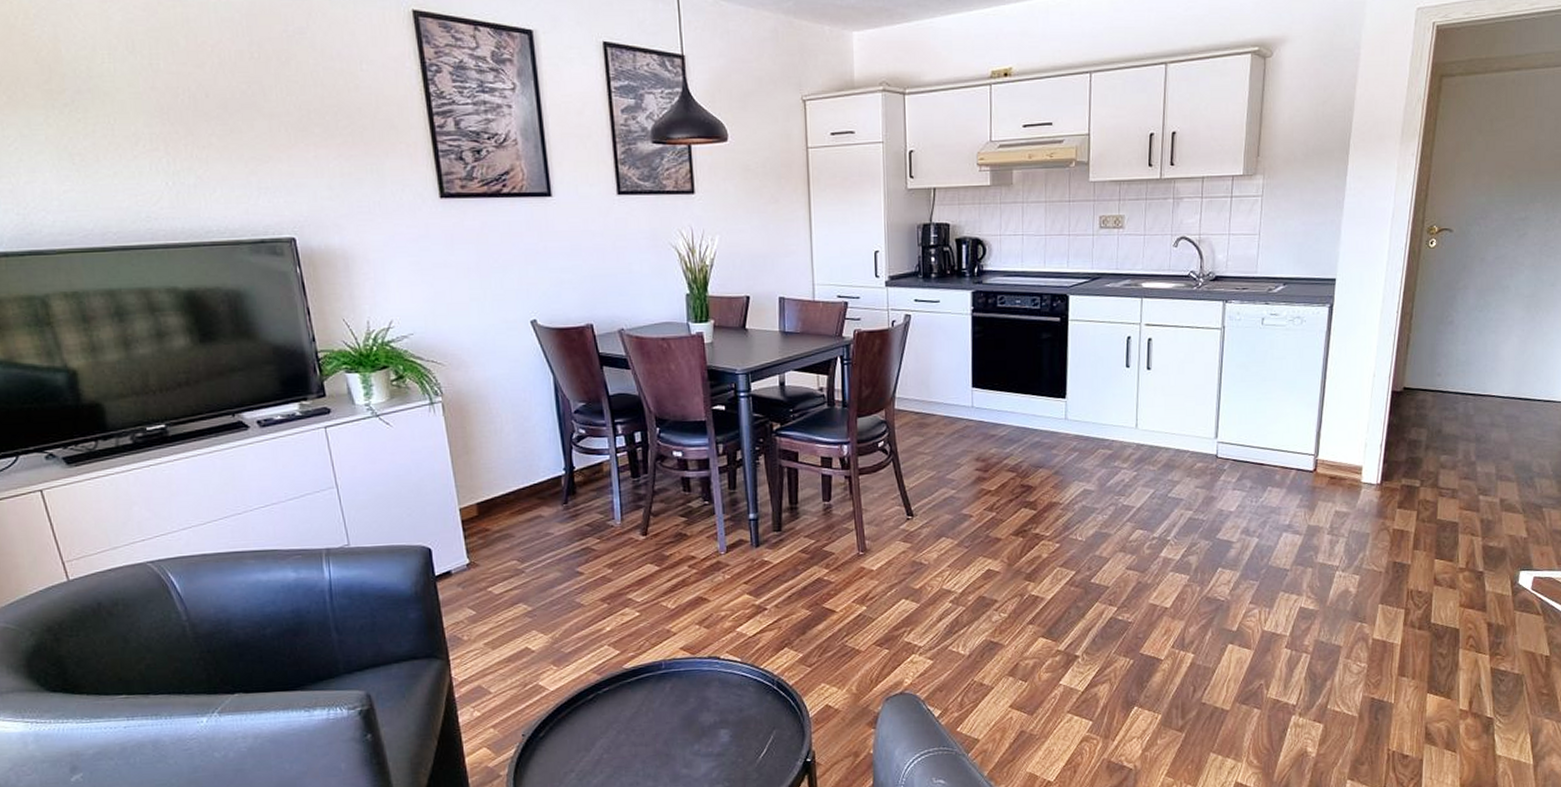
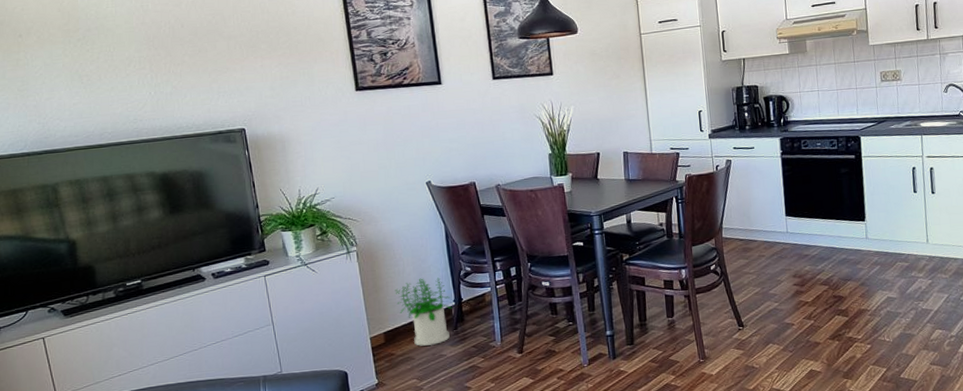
potted plant: none [490,439,562,522] -> present [394,277,452,346]

